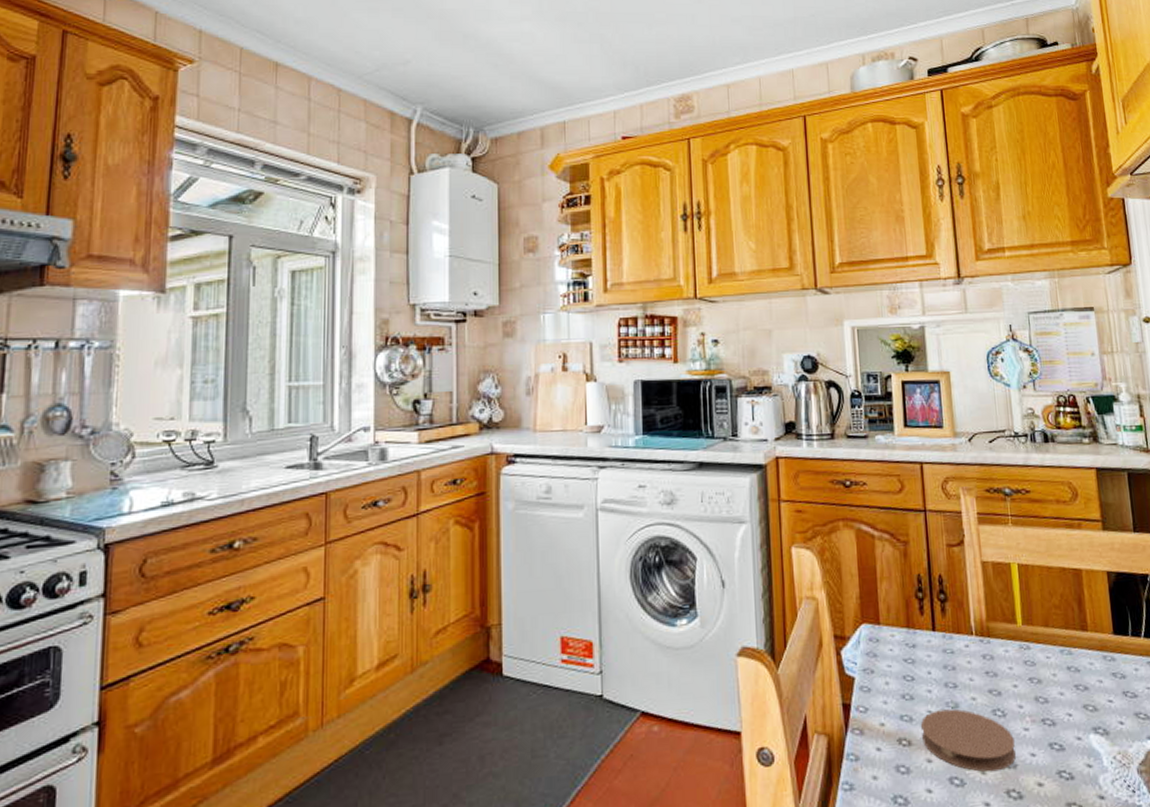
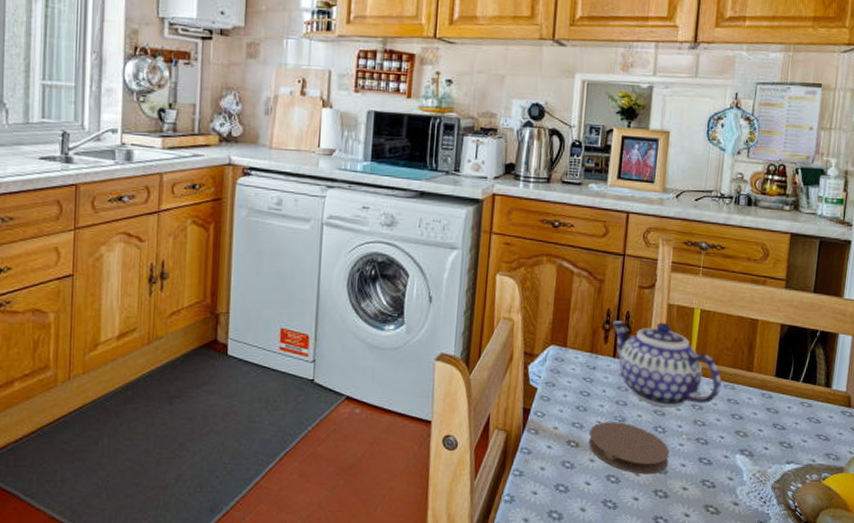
teapot: none [924,583,1057,685] -> present [611,321,722,408]

